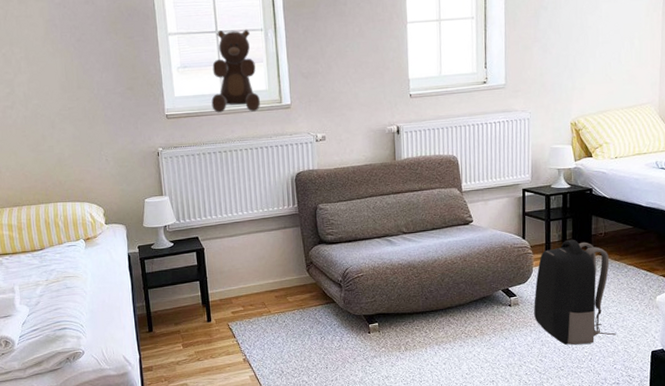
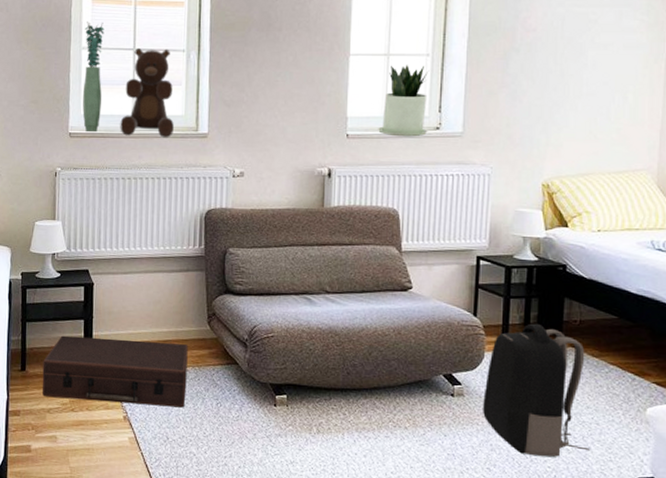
suitcase: none [167,291,294,351] -> present [42,335,188,408]
vase: none [169,8,193,113] -> present [82,22,105,133]
planter: none [436,27,477,93] -> present [378,65,429,137]

